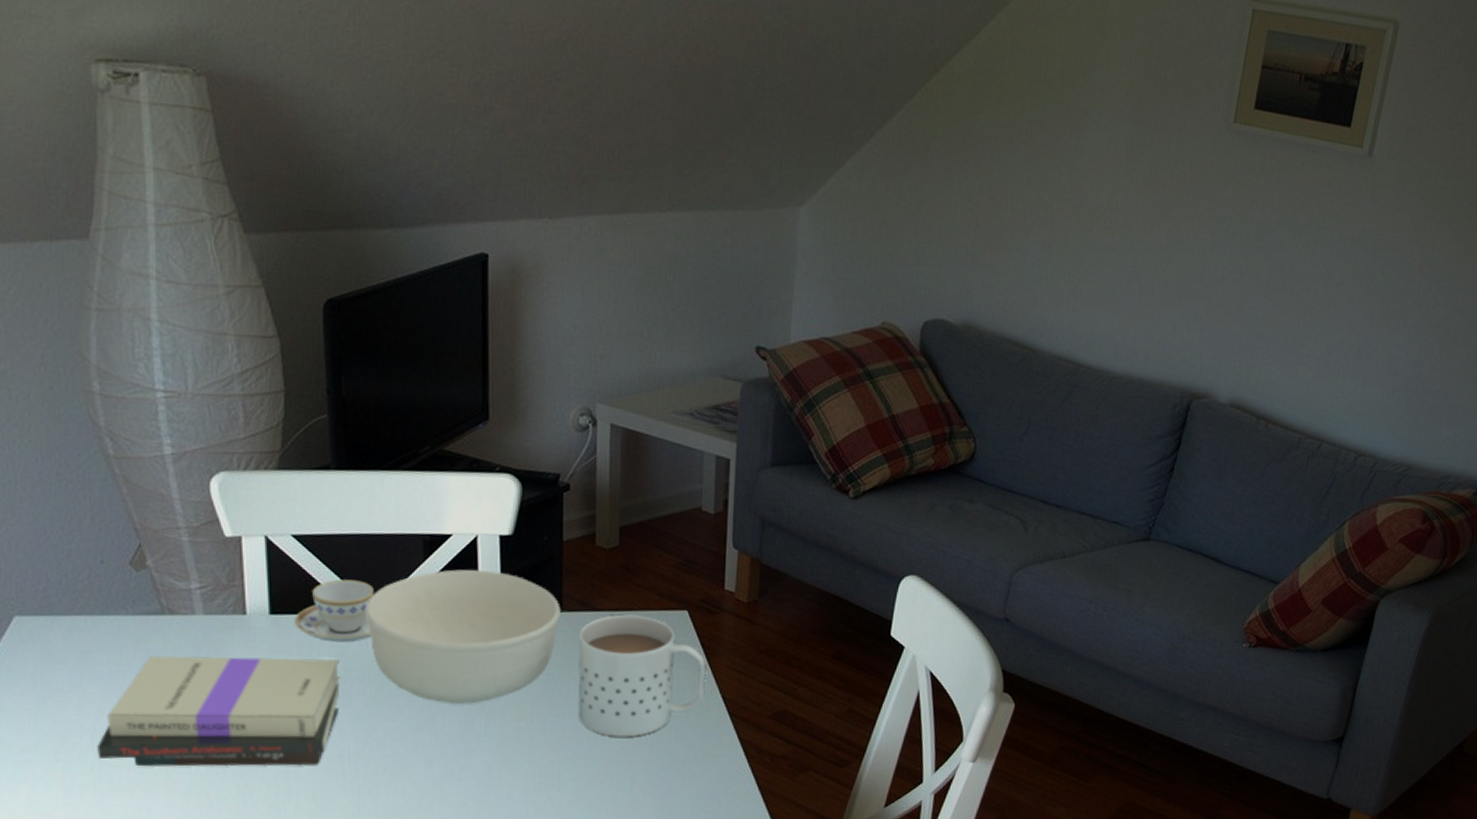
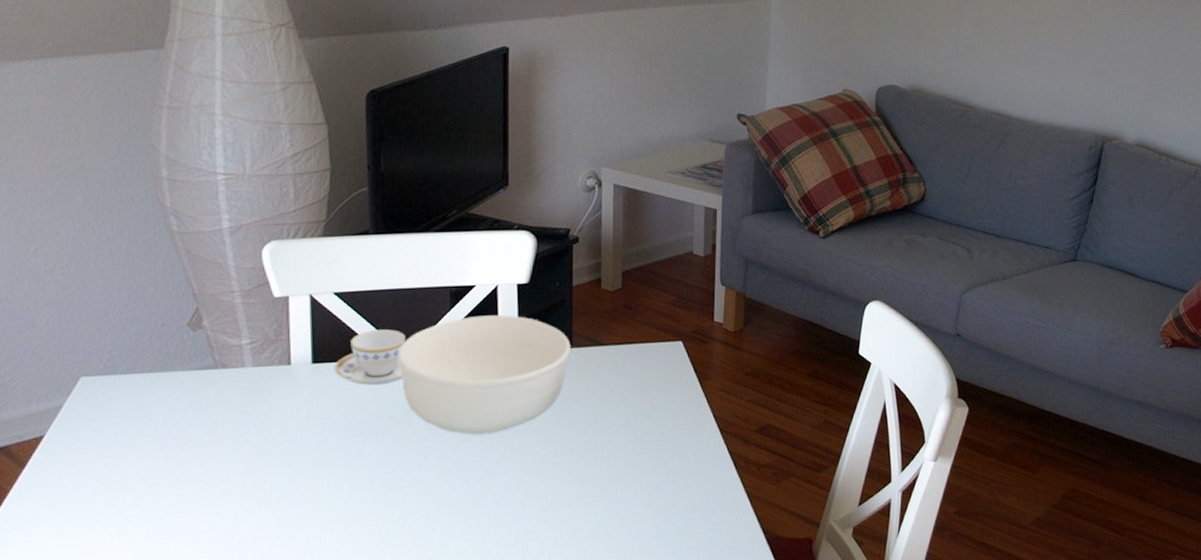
books: present [97,655,341,767] -> none [151,401,374,506]
mug: present [578,614,707,737] -> none [586,347,699,456]

